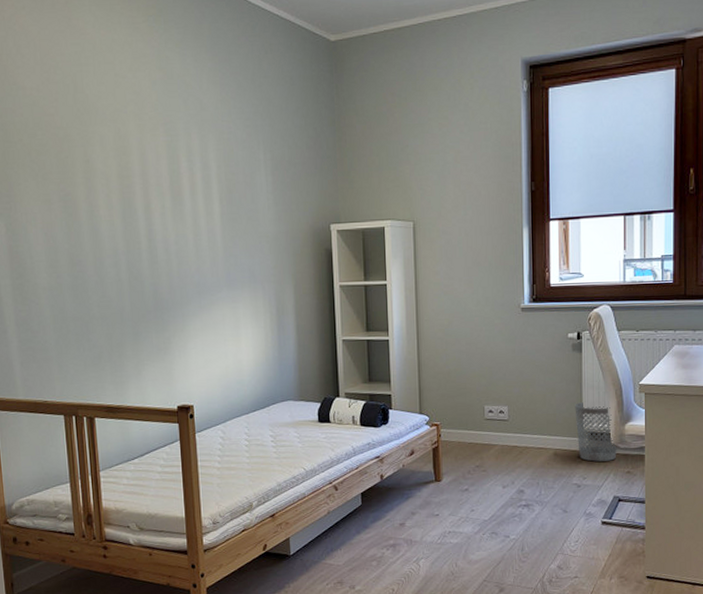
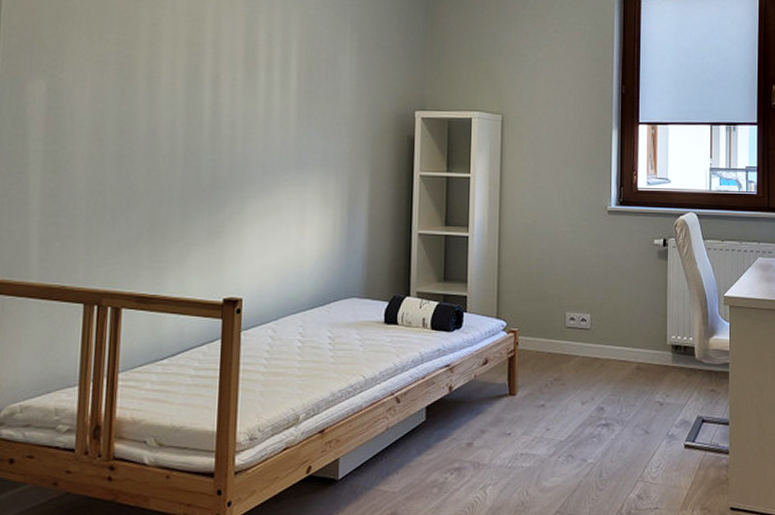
wastebasket: present [575,402,618,462] -> none [659,313,702,378]

